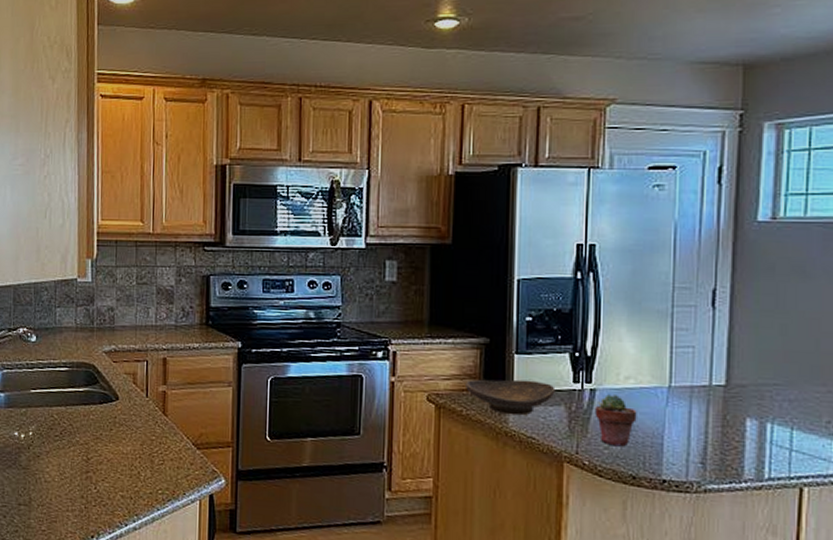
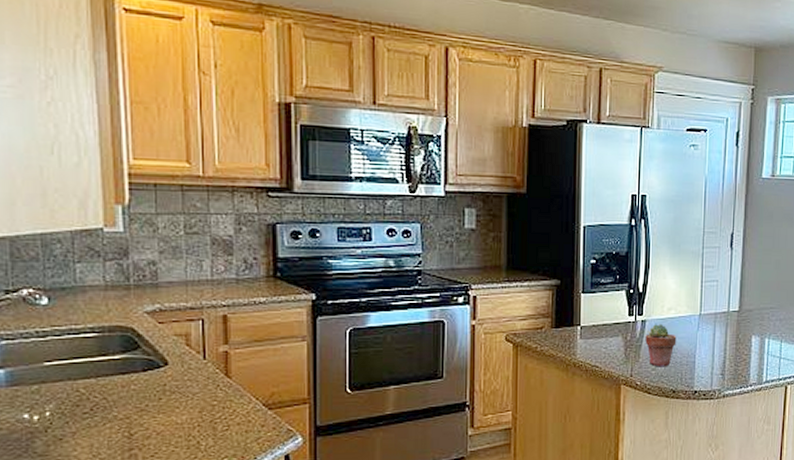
decorative bowl: present [466,379,556,416] -> none [540,316,615,348]

